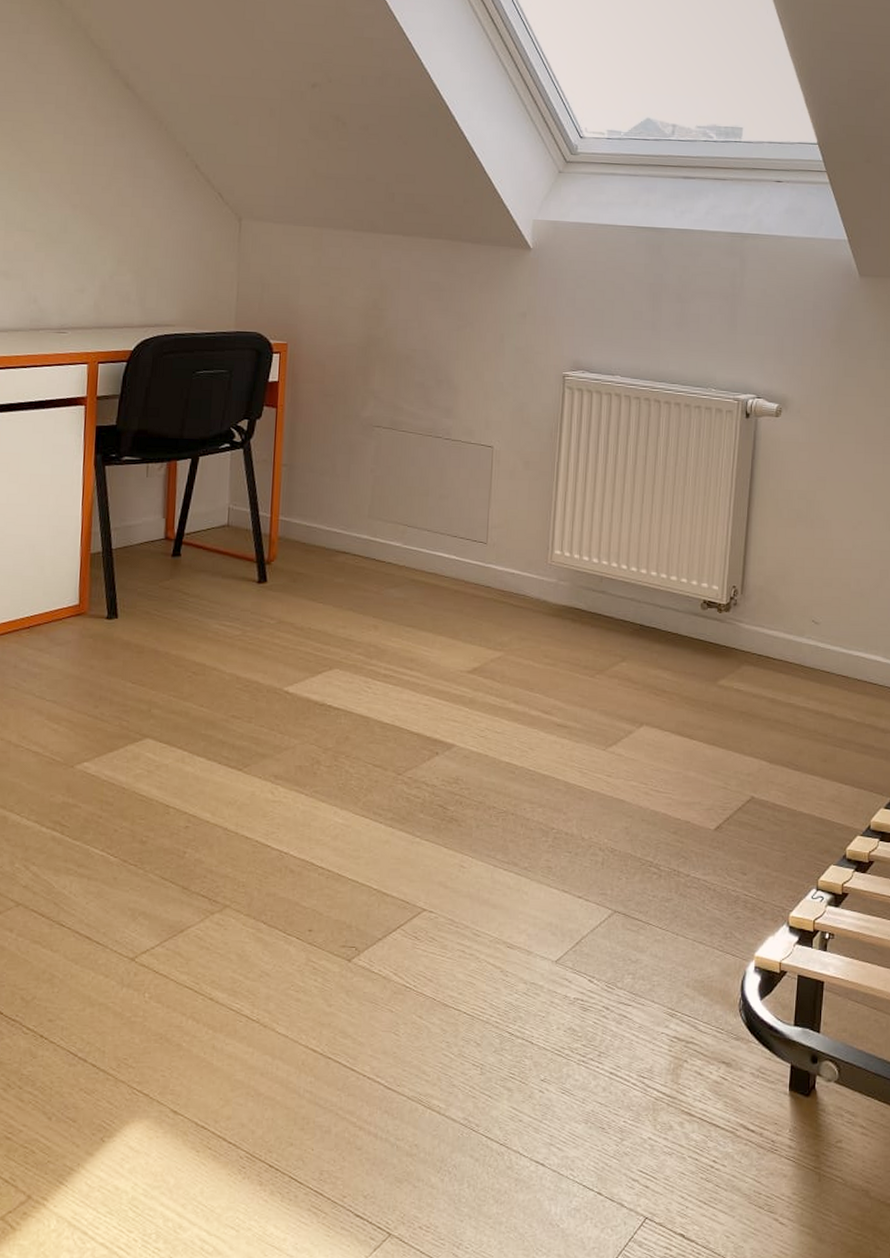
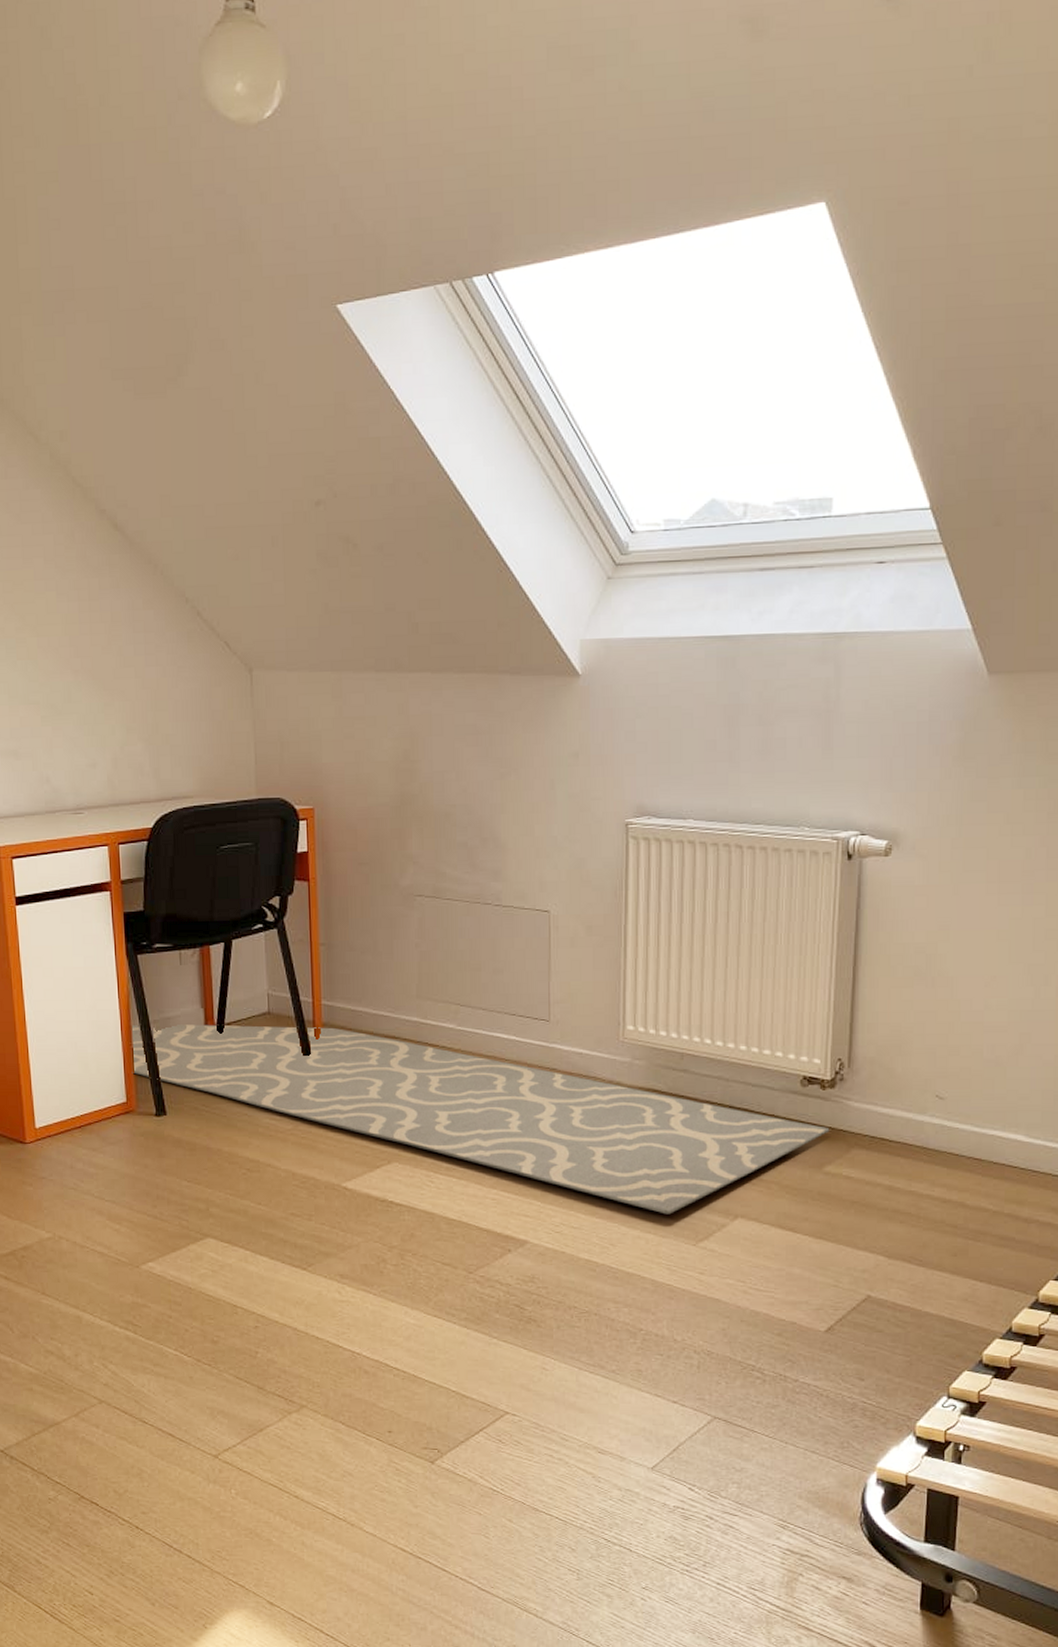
rug: none [87,531,724,721] -> present [132,1024,830,1214]

